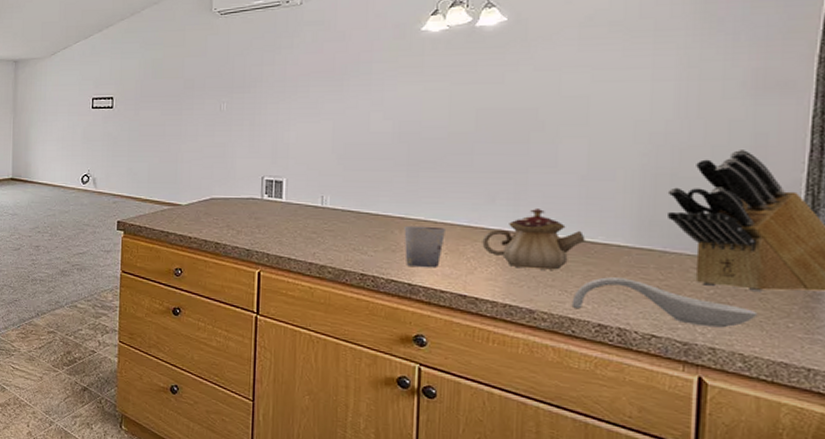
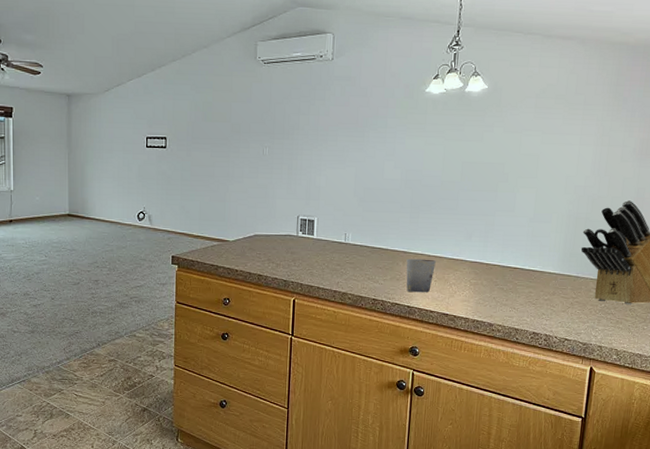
teapot: present [482,209,586,270] -> none [461,244,529,292]
spoon rest: present [571,277,758,328] -> none [517,297,628,332]

